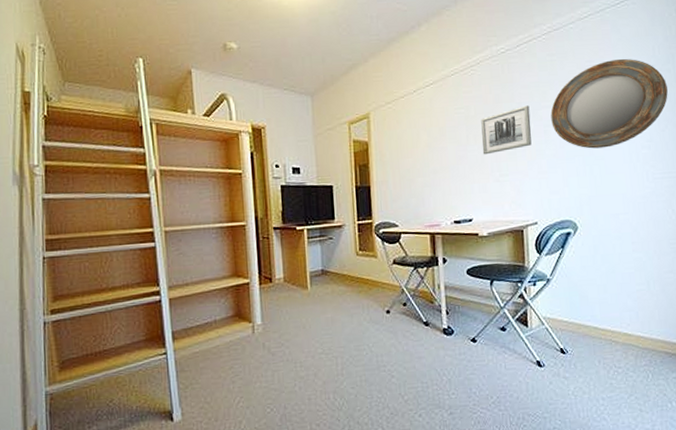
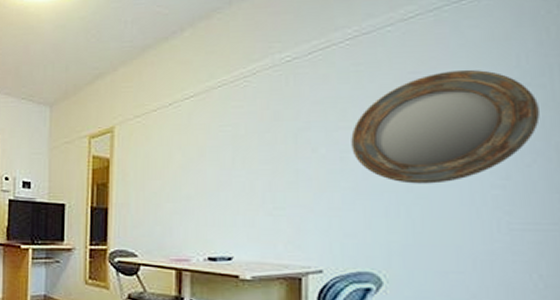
wall art: present [481,105,532,155] -> none [252,125,322,182]

